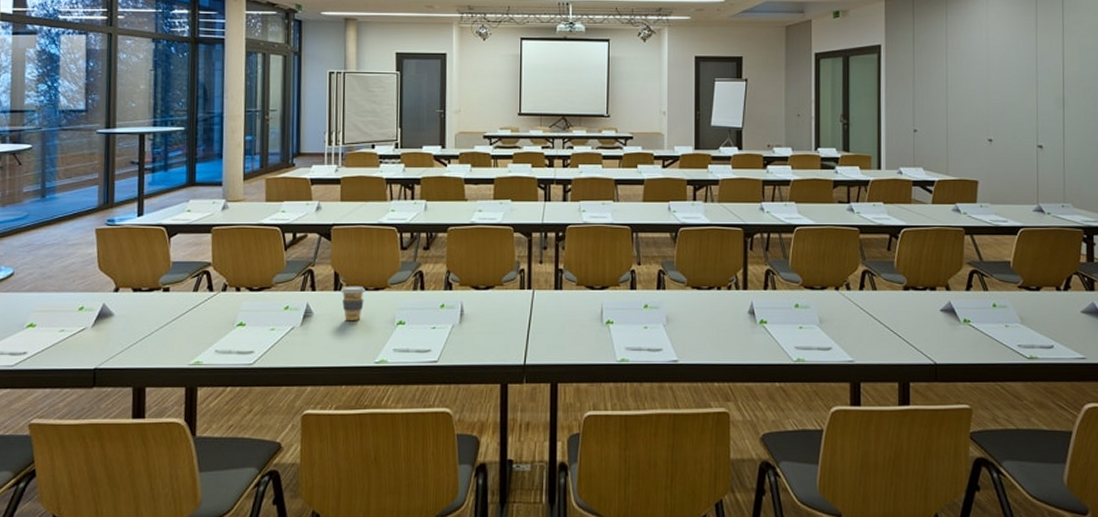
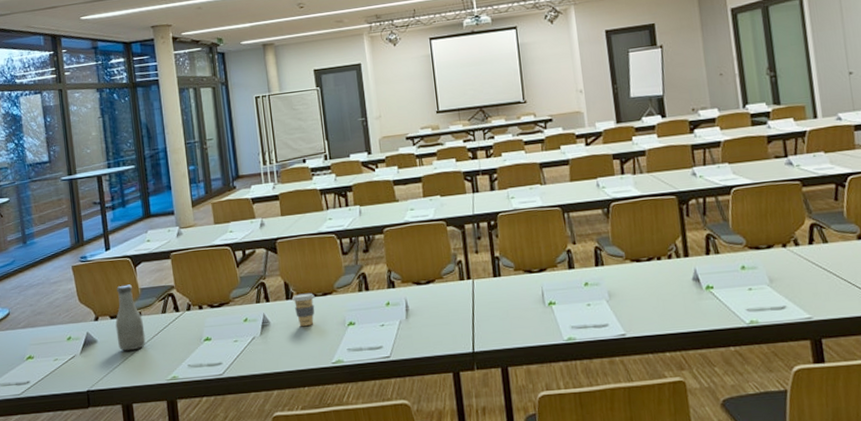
bottle: none [137,256,171,329] -> present [115,284,146,351]

